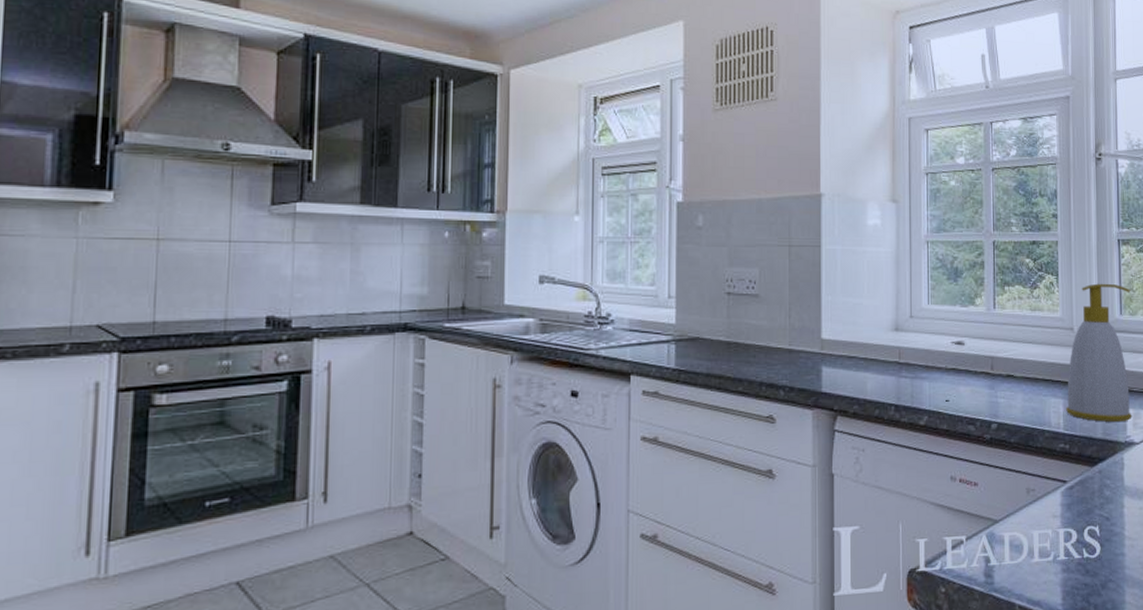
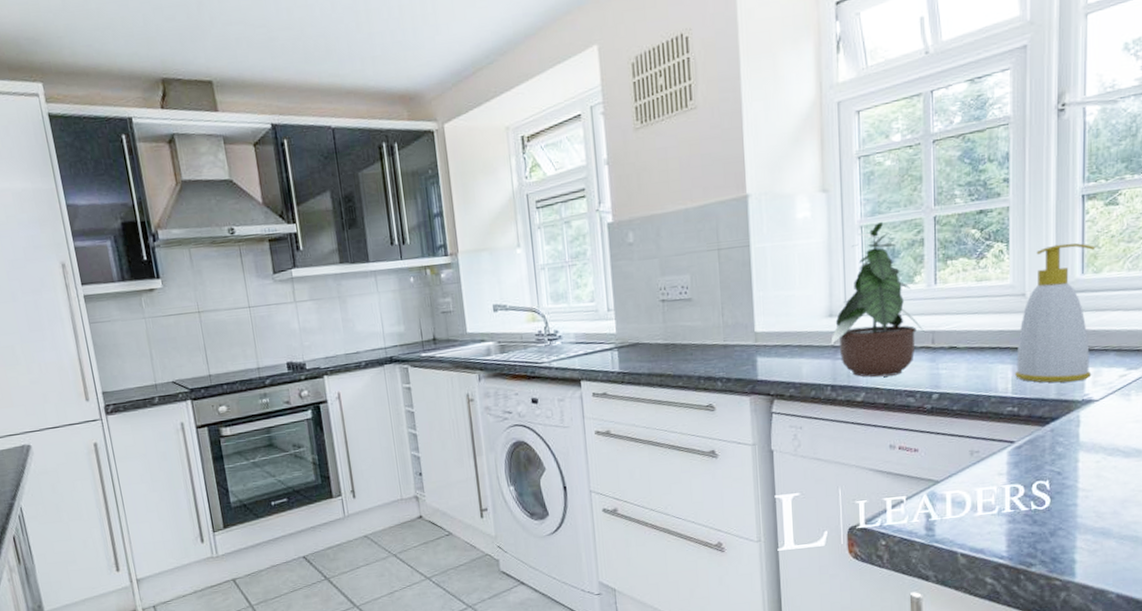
potted plant: none [894,239,984,400] -> present [829,221,925,377]

